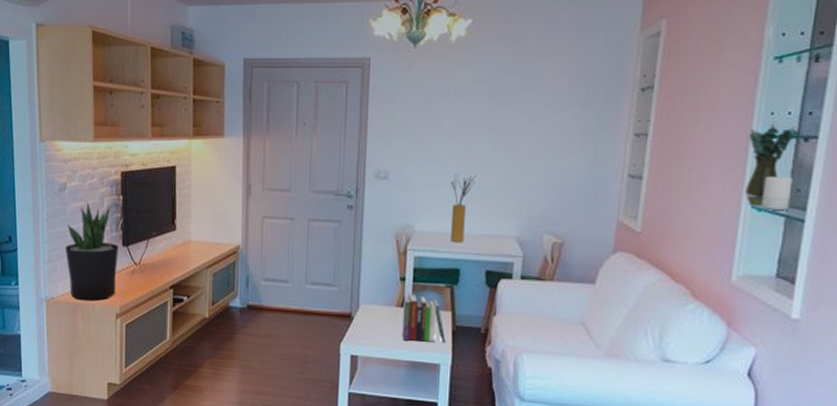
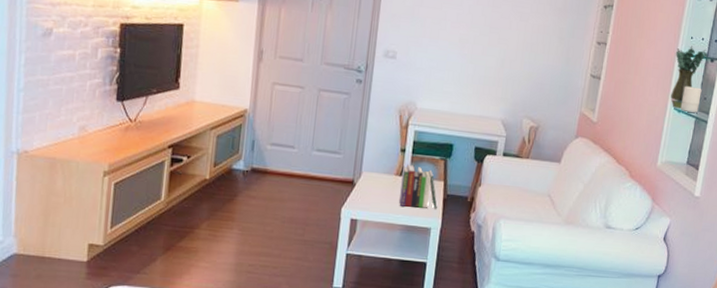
planter: present [65,201,119,301] -> none [45,50,112,157]
vase: present [449,173,476,243] -> none [446,60,472,122]

